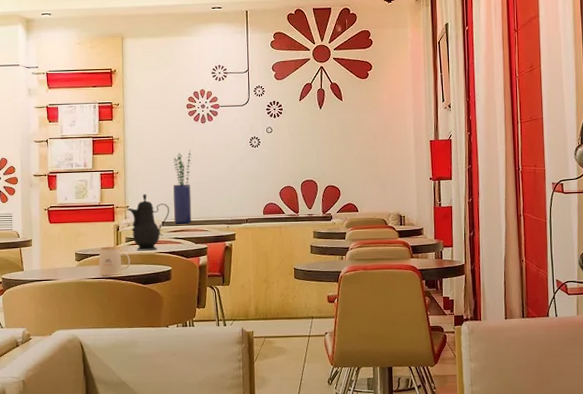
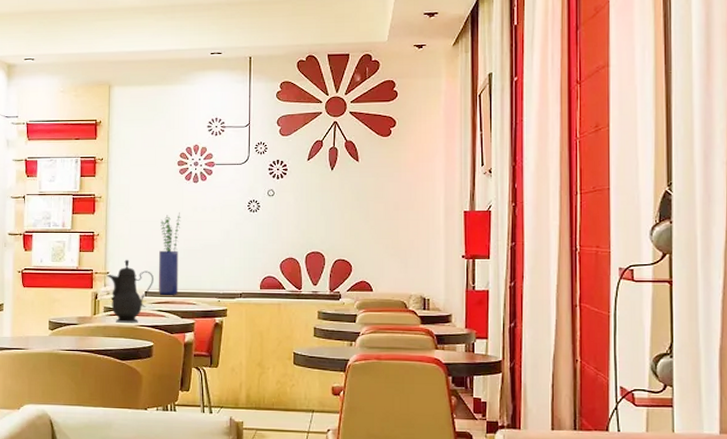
mug: present [98,249,130,276] -> none [74,318,108,348]

